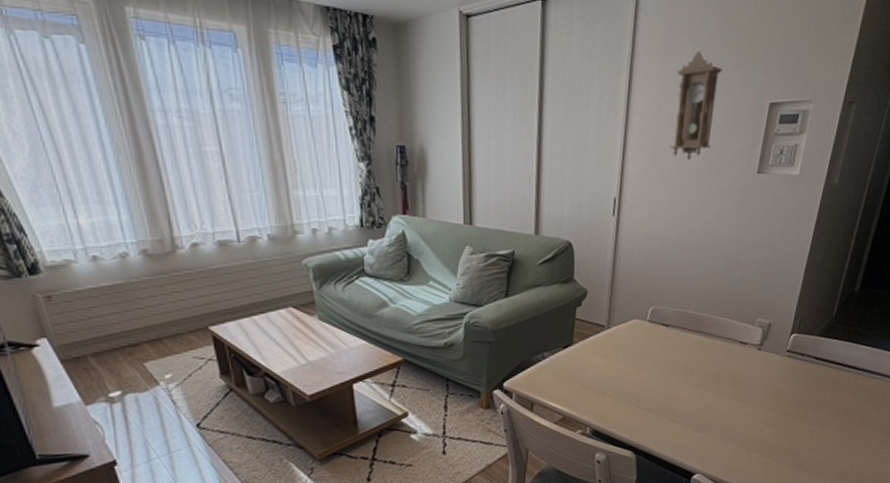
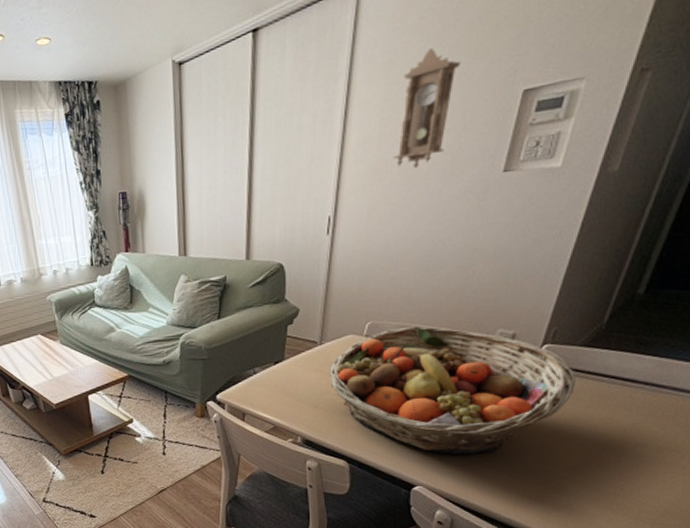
fruit basket: none [615,313,816,441] -> present [328,326,575,455]

